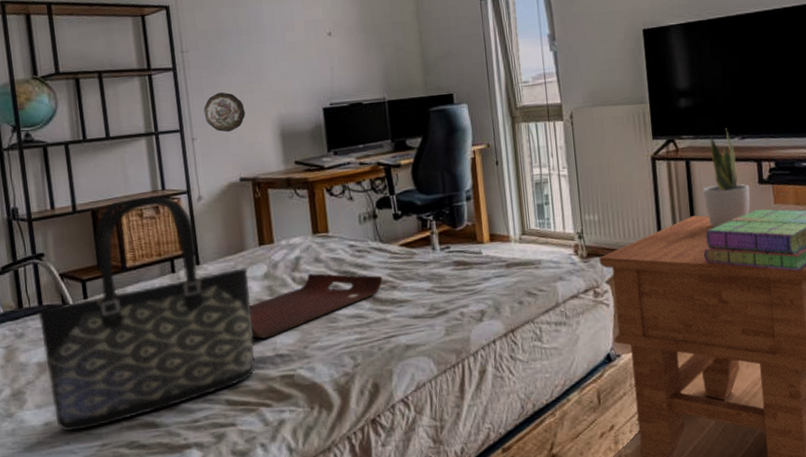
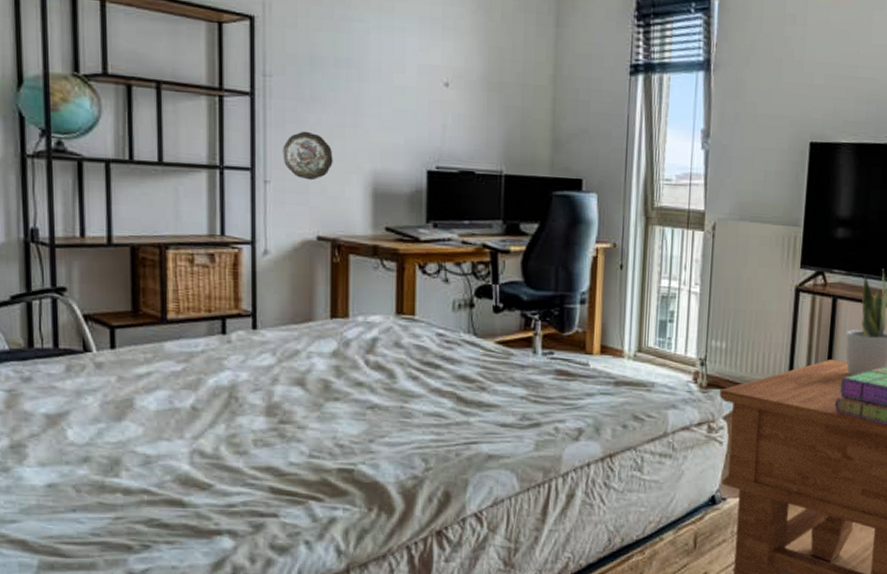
tote bag: present [38,195,256,431] -> none [51,239,313,498]
serving tray: present [249,273,383,339] -> none [309,359,471,424]

